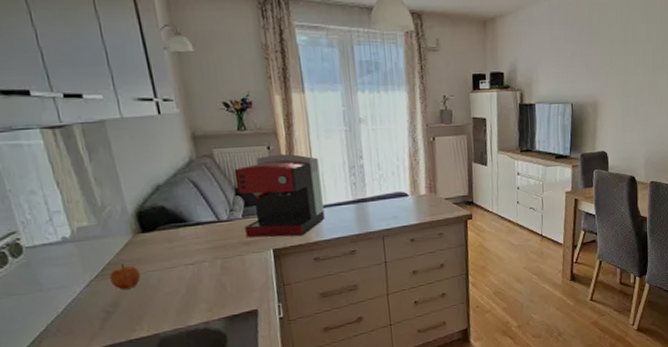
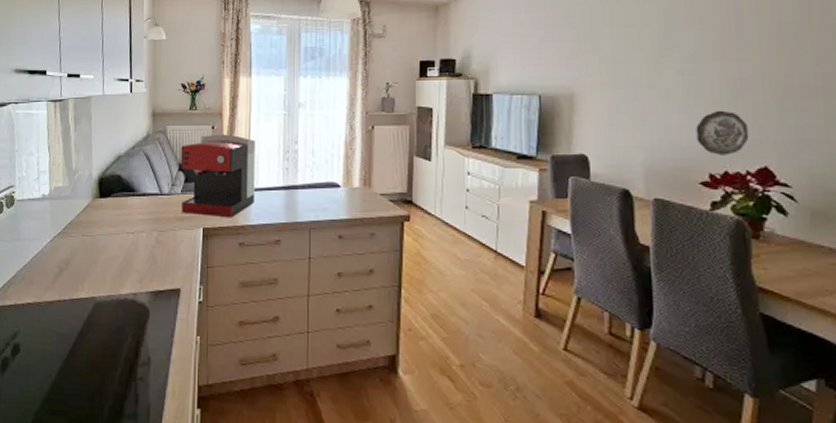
apple: present [109,264,141,290] -> none [68,225,91,249]

